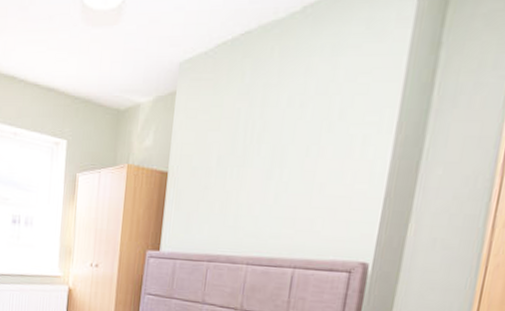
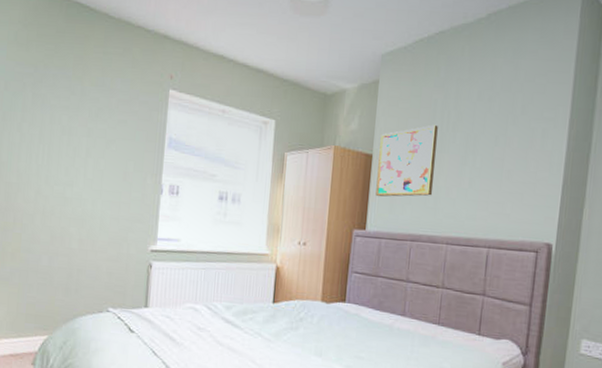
wall art: none [170,136,241,217] -> present [375,124,438,197]

